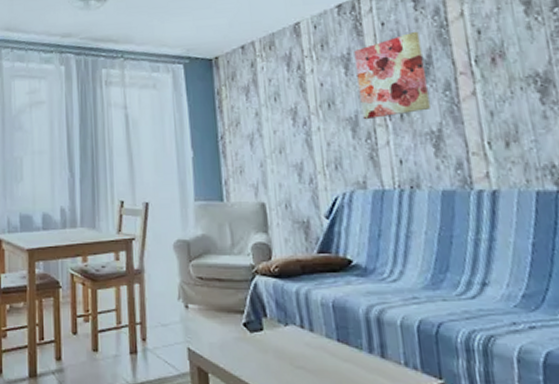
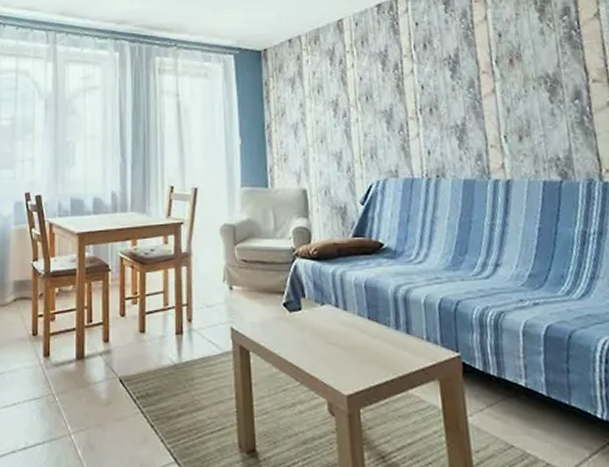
wall art: present [354,31,430,120] -> none [390,32,456,113]

